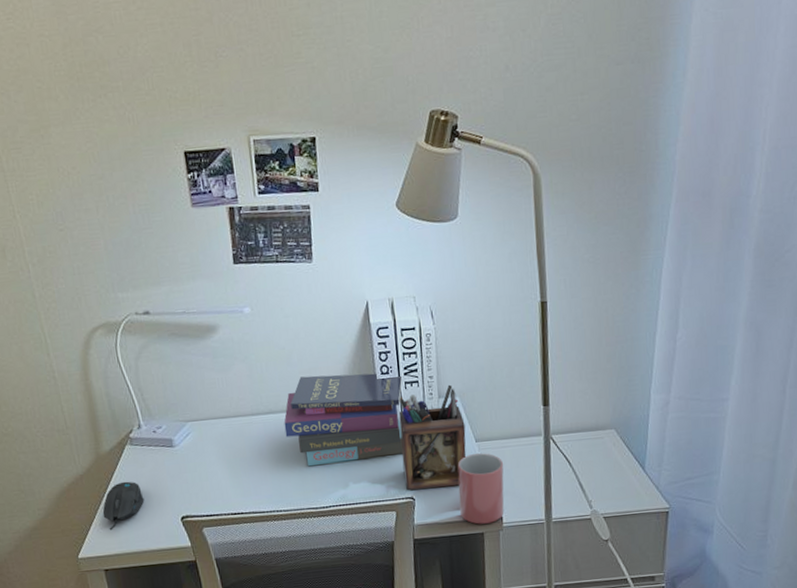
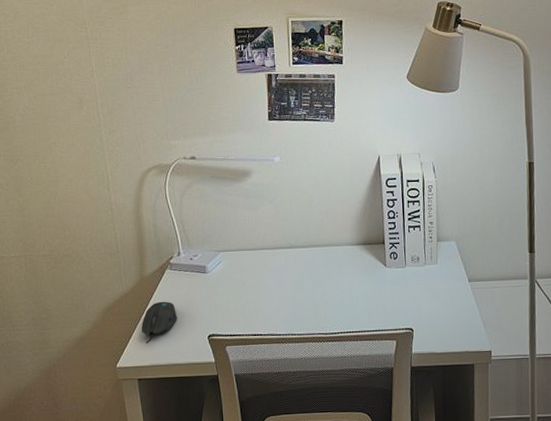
books: present [284,373,403,467] -> none [302,217,407,296]
desk organizer: present [398,384,466,491] -> none [402,230,461,322]
mug: present [457,453,505,525] -> none [452,292,494,356]

